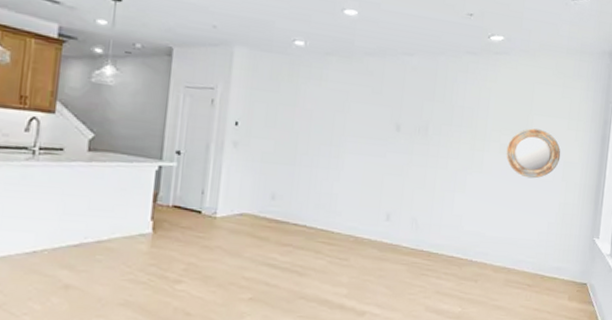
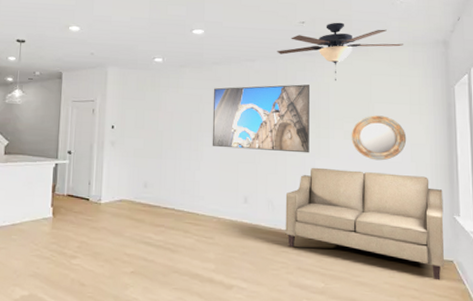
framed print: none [355,84,470,167] -> present [212,84,309,153]
sofa: none [427,182,587,303] -> present [285,167,444,281]
ceiling fan: none [439,18,571,88] -> present [277,22,403,82]

